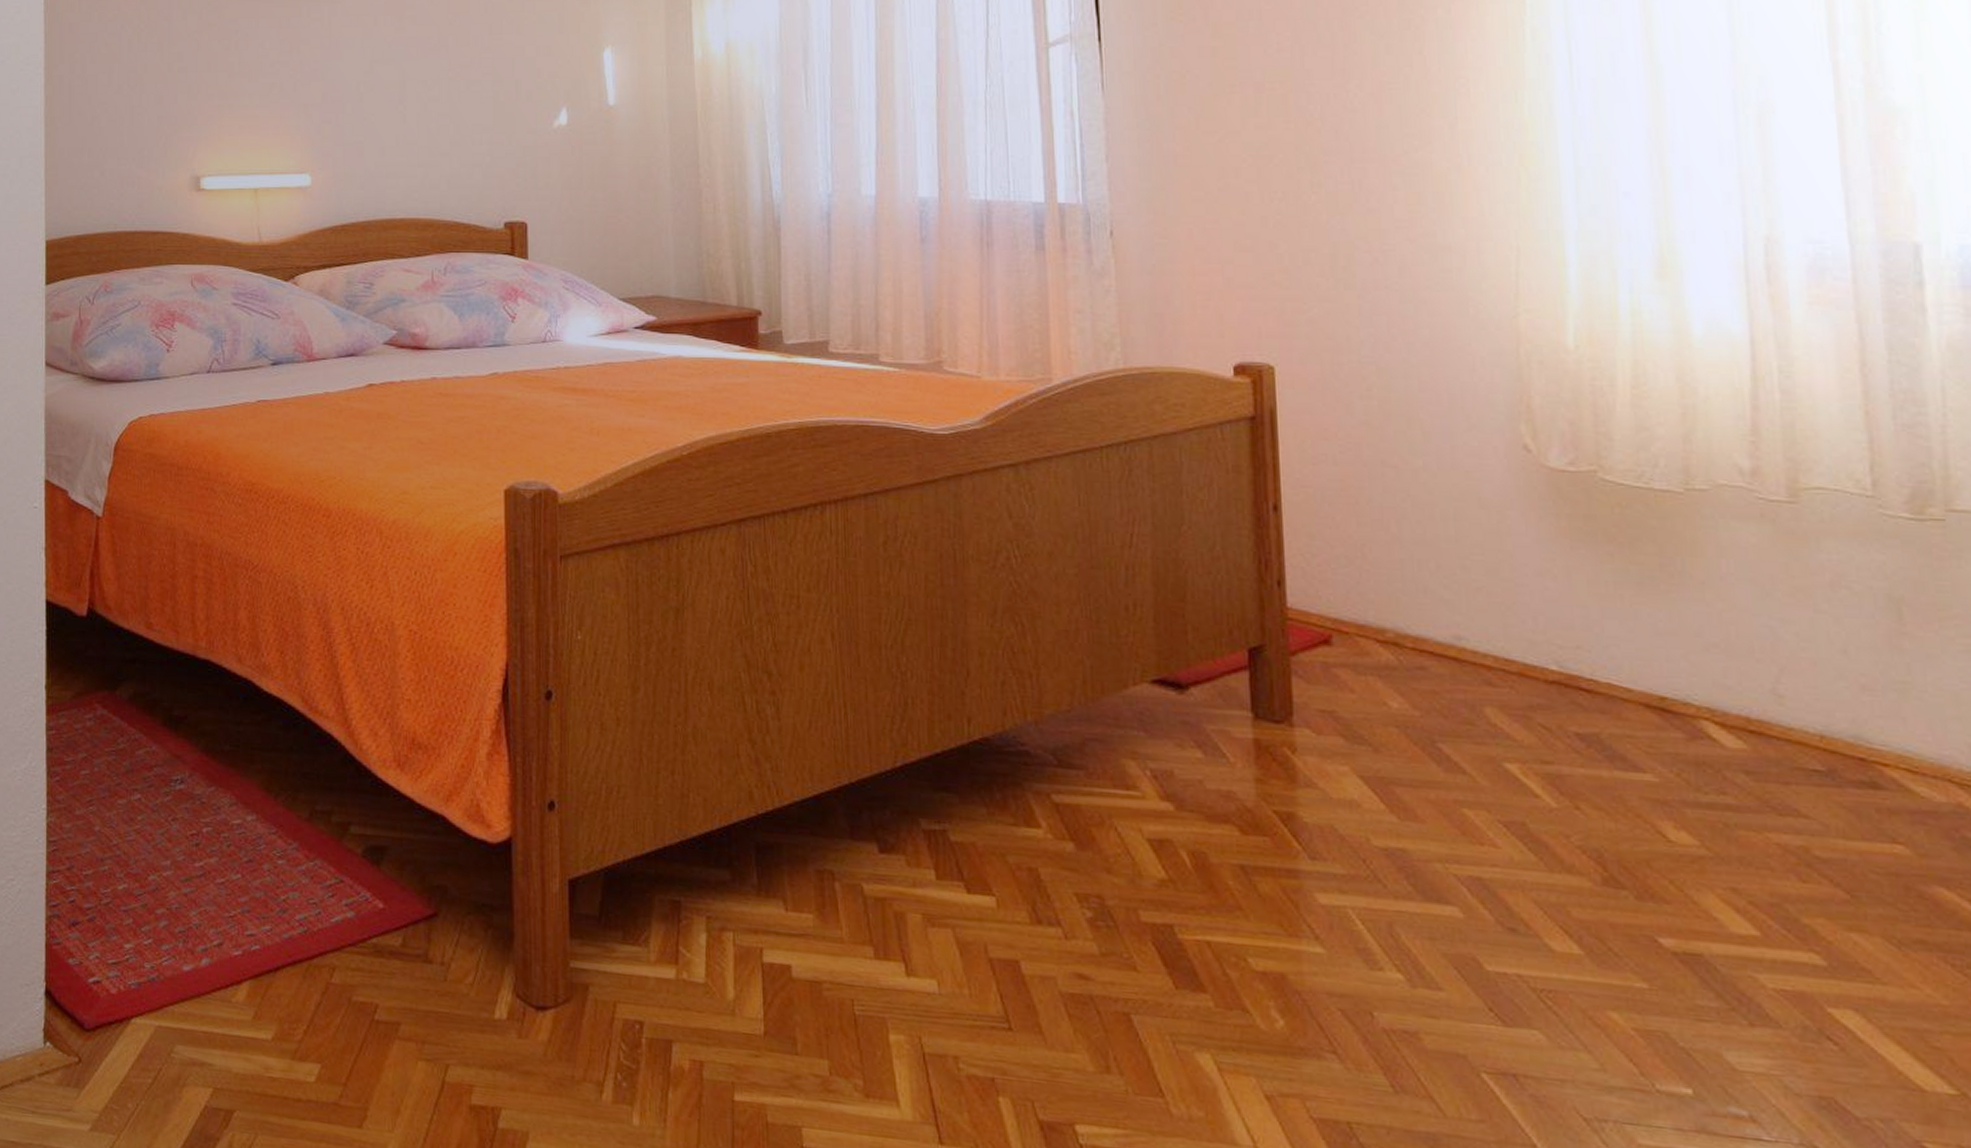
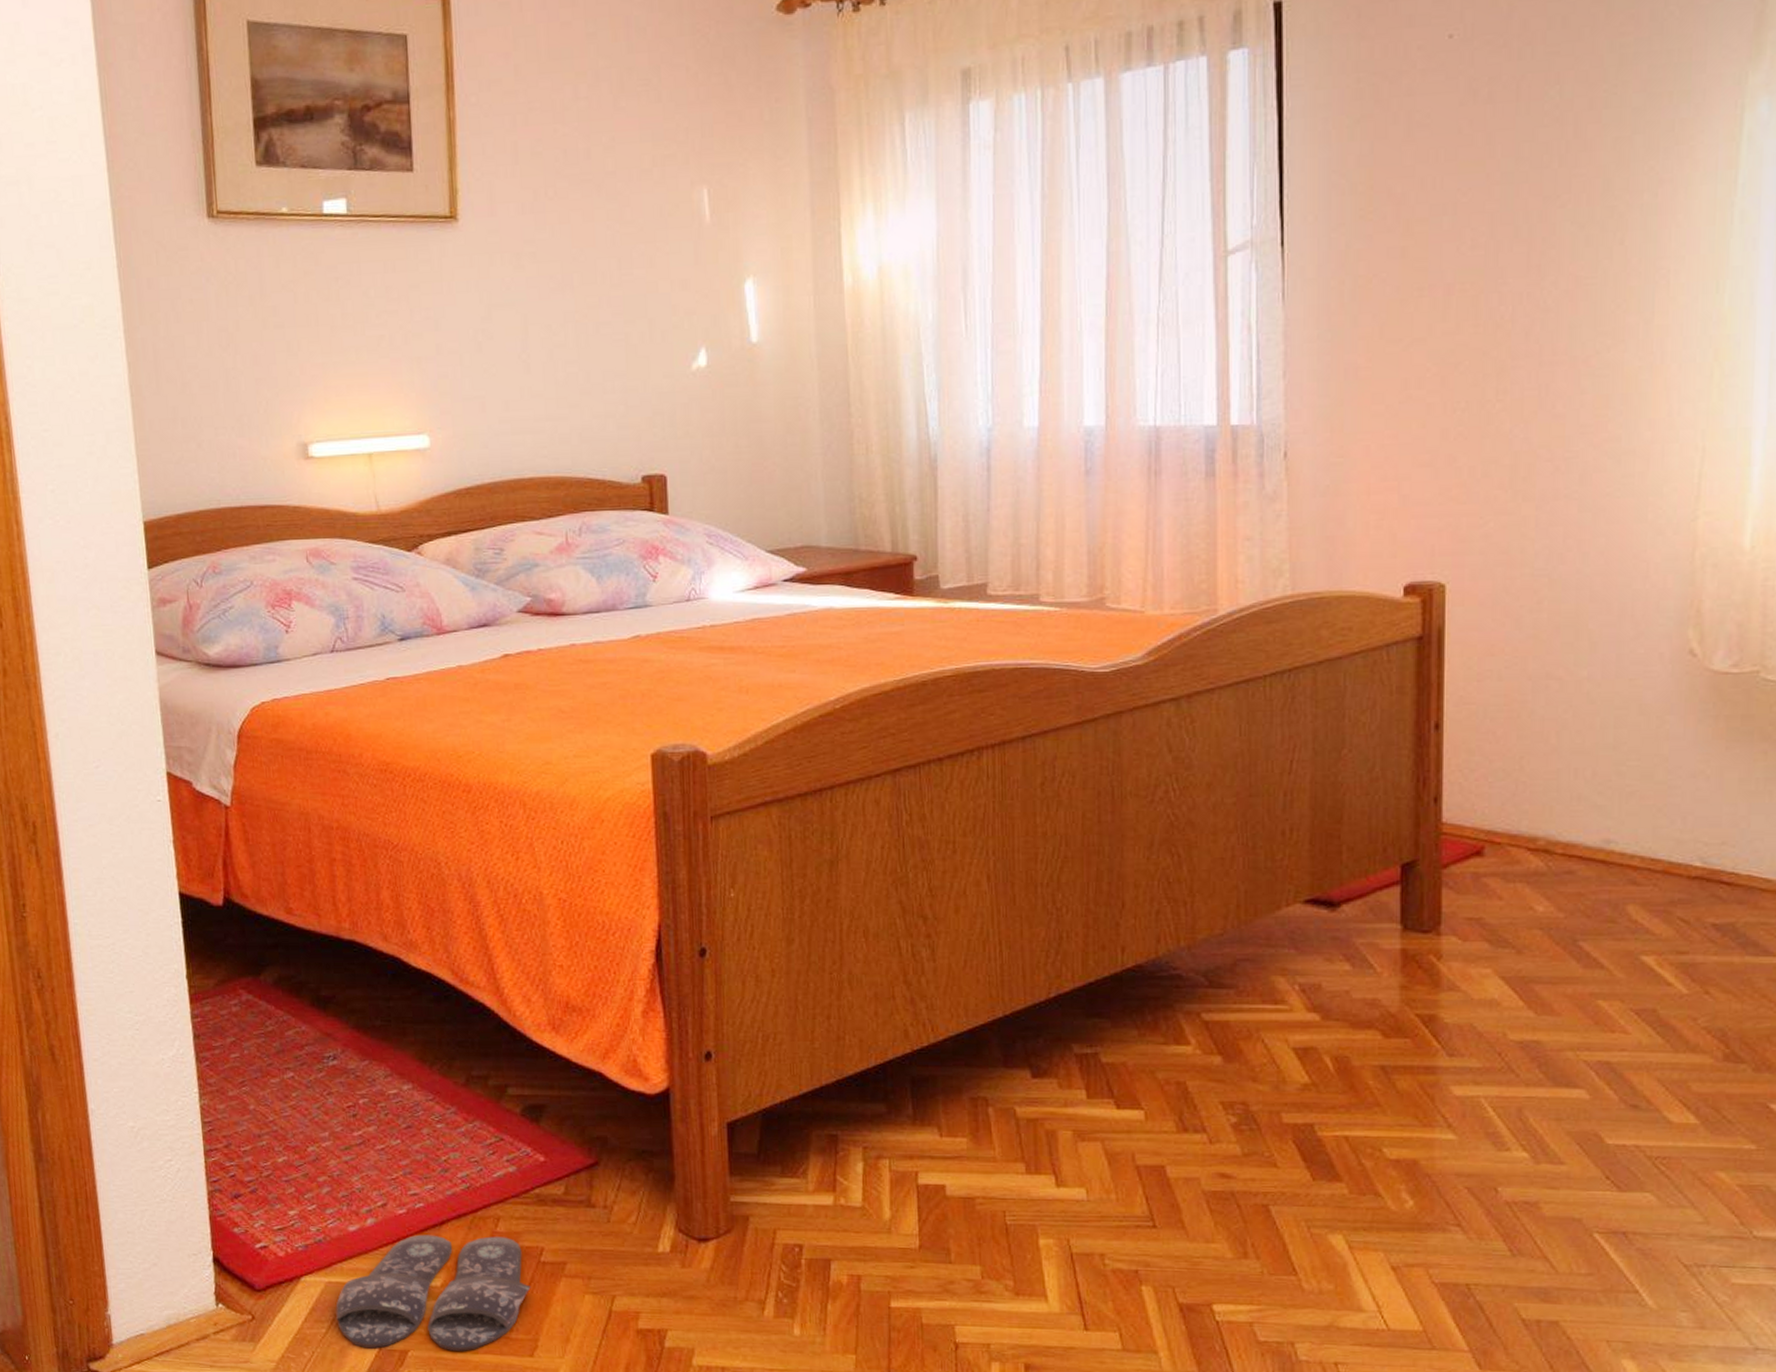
slippers: none [164,980,363,1116] -> present [335,1234,531,1351]

